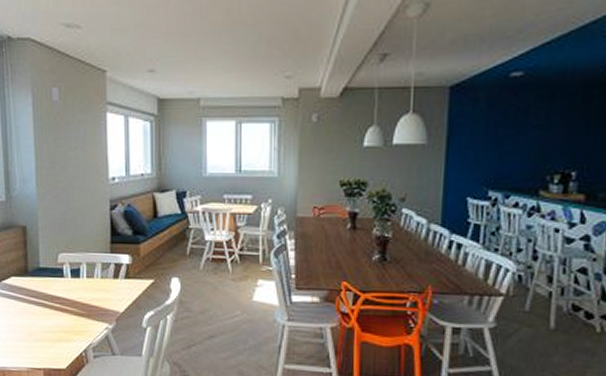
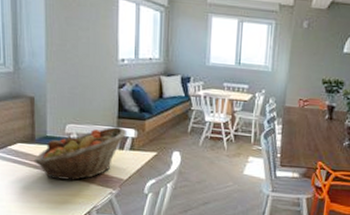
fruit basket: none [27,252,120,315] -> present [33,126,126,181]

